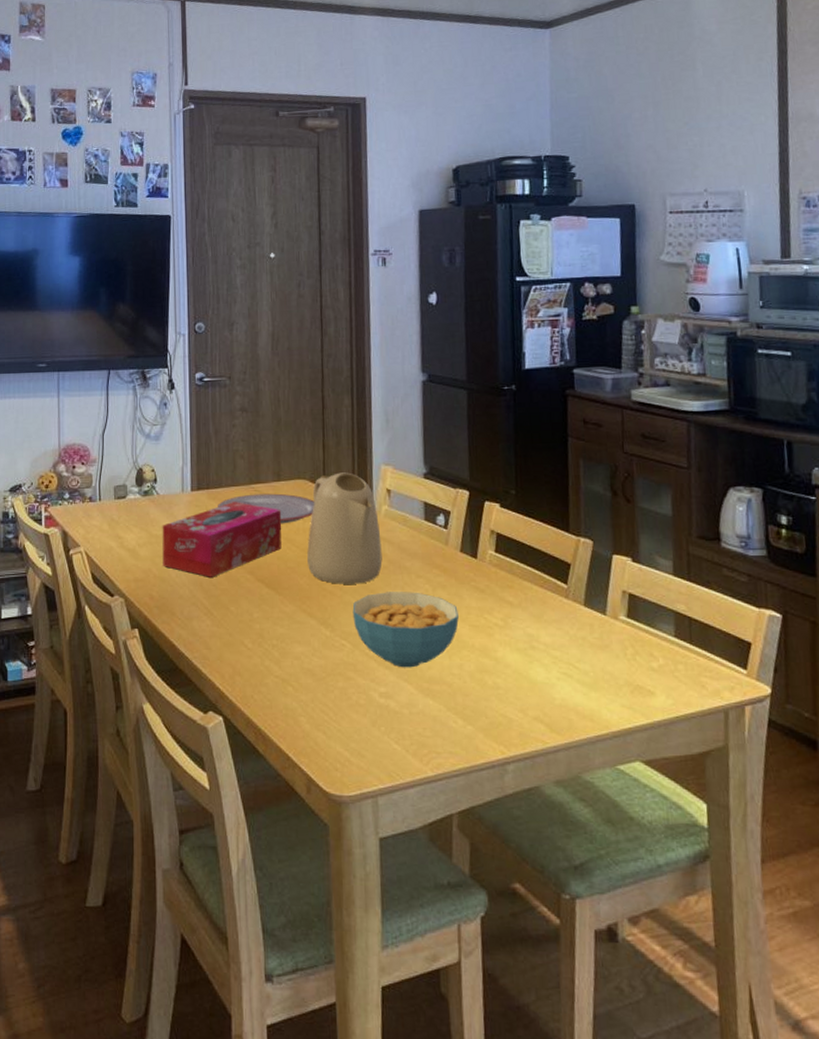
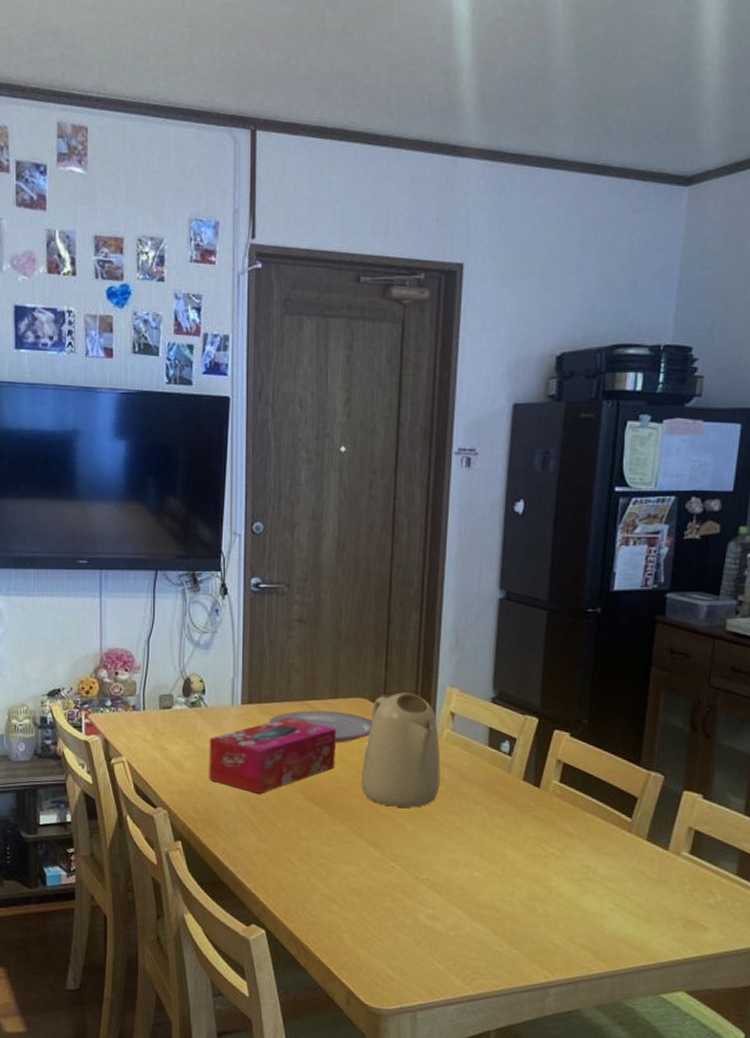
cereal bowl: present [352,592,459,668] -> none [405,817,515,892]

